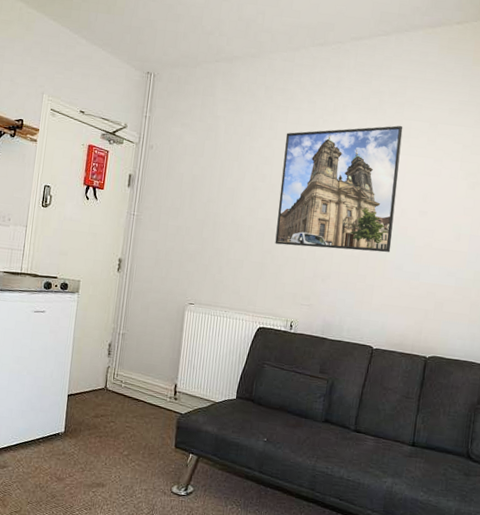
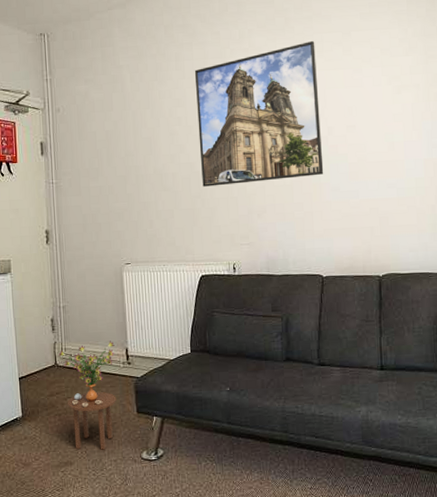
side table: none [109,374,165,478] -> present [58,341,117,450]

